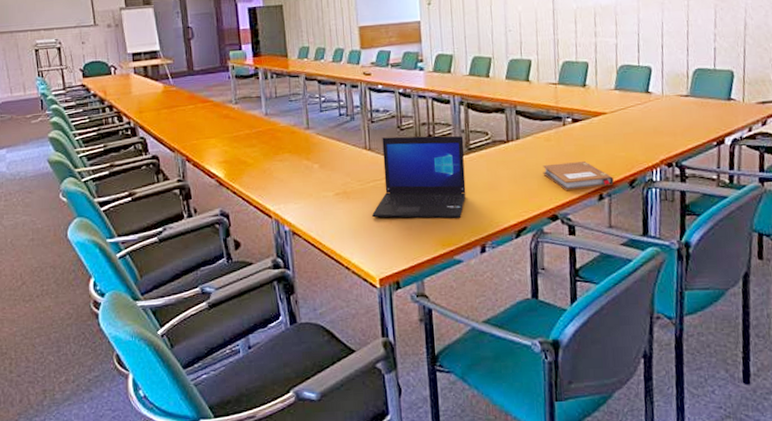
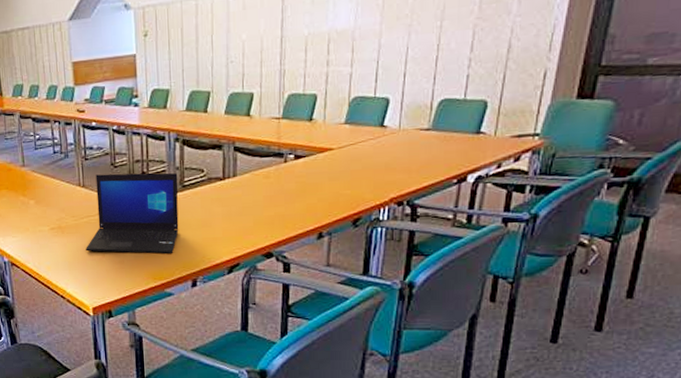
notebook: present [542,161,614,190] -> none [259,199,335,228]

